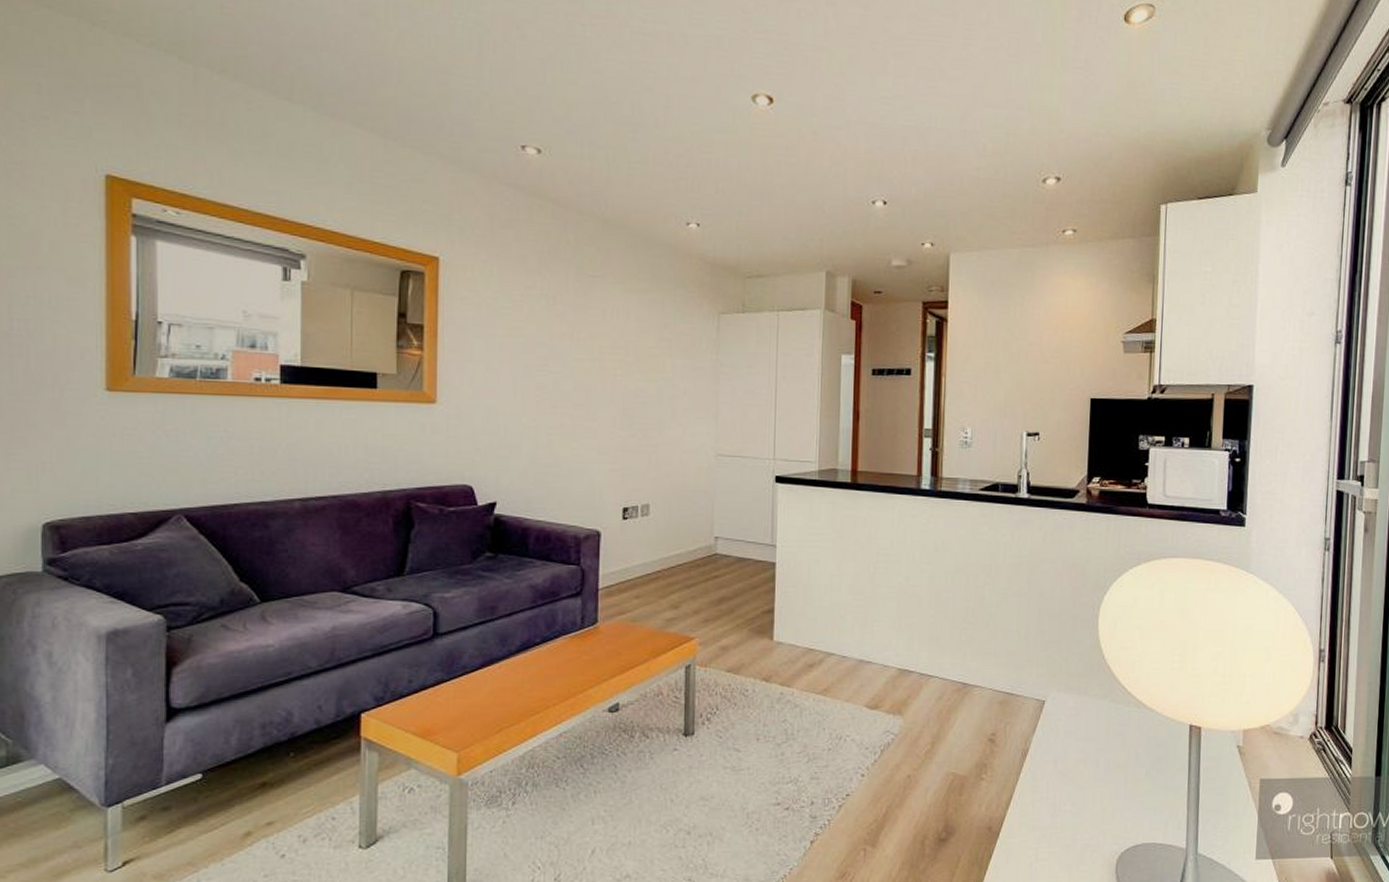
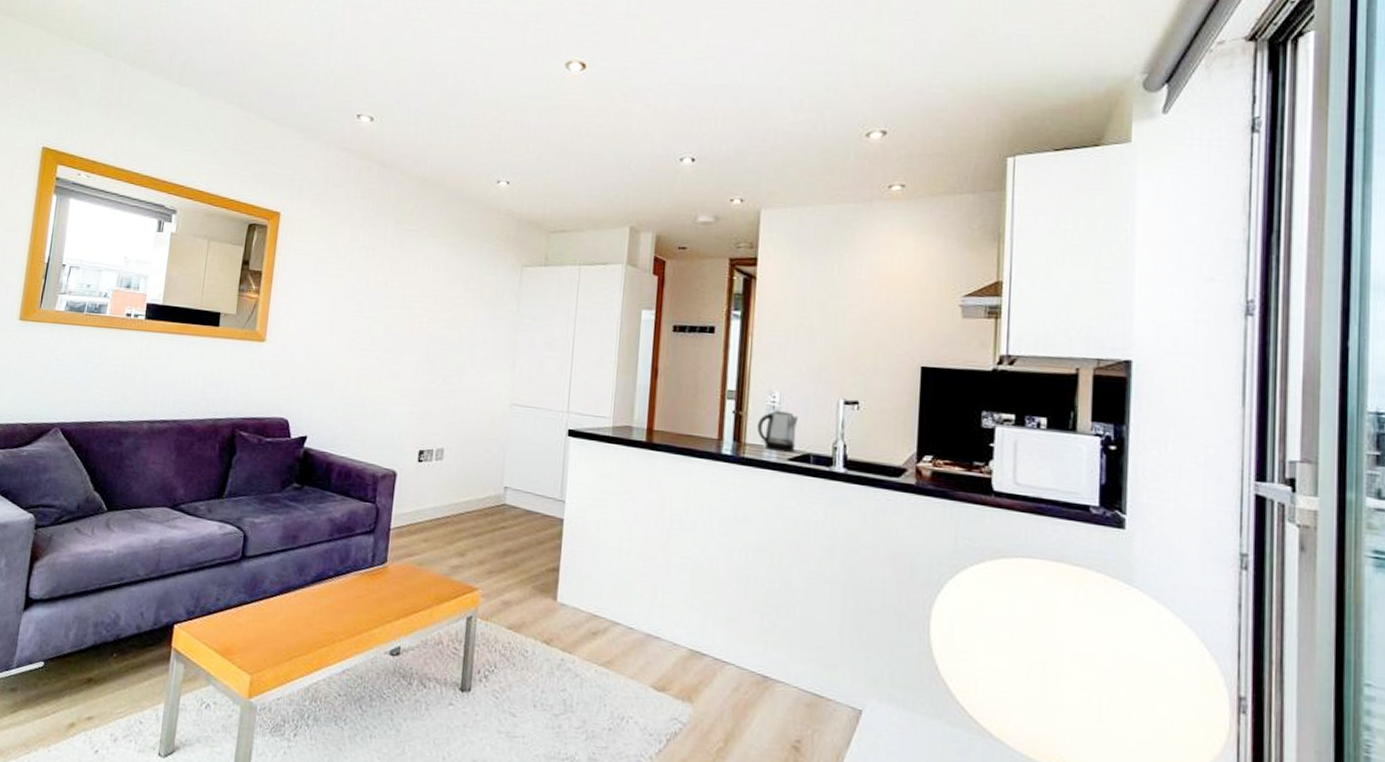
kettle: none [952,444,988,484] -> present [757,410,799,454]

